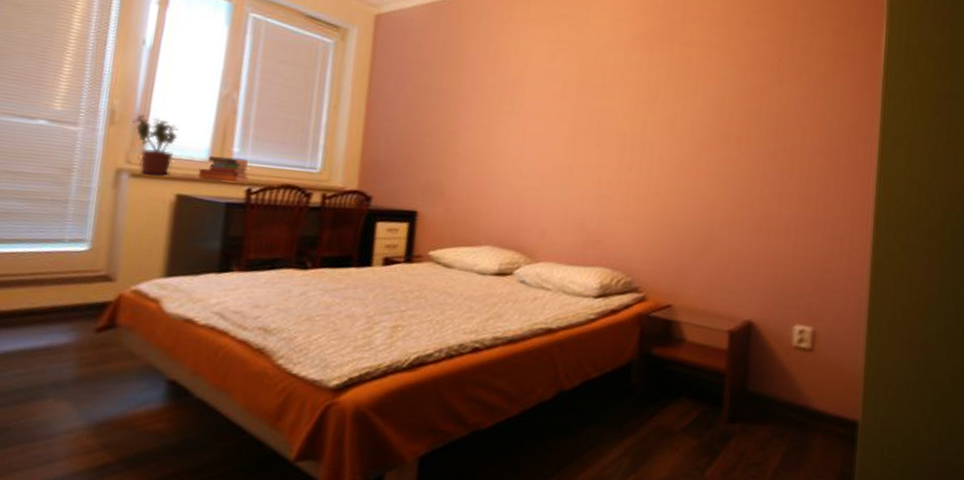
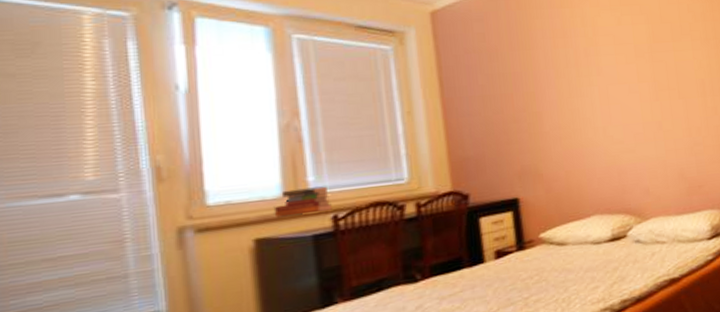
potted plant: present [133,114,178,176] -> none [184,164,242,228]

